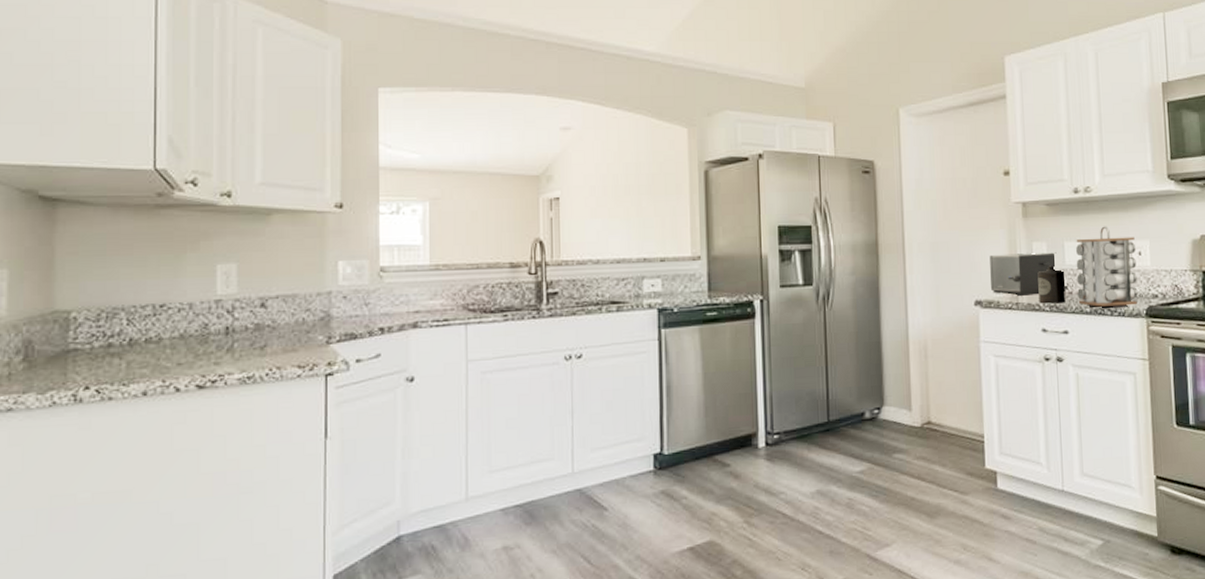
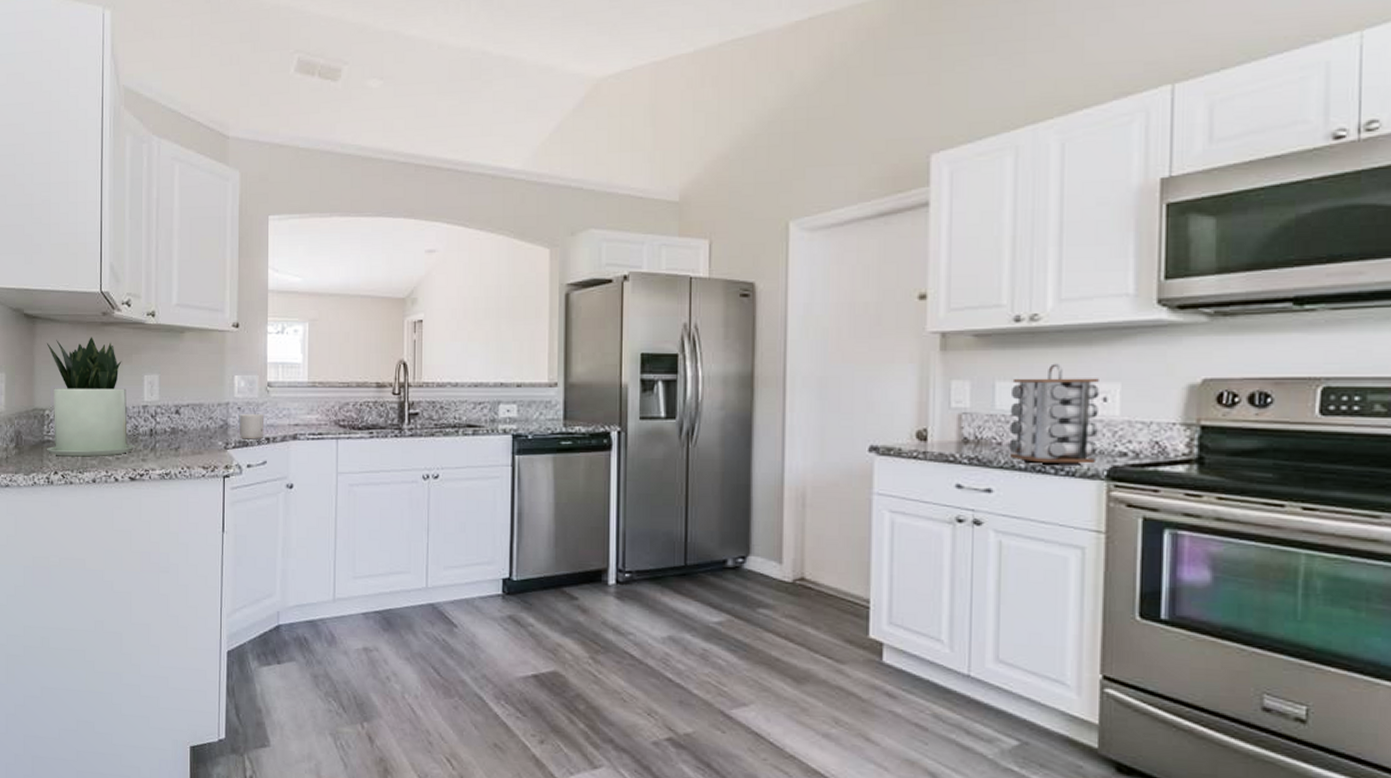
planter: none [71,222,203,368] -> present [46,337,134,457]
mug: none [344,301,377,332] -> present [239,413,265,440]
toaster: present [990,252,1068,296] -> none [892,393,997,444]
canister: present [1037,265,1066,304] -> none [955,409,992,456]

